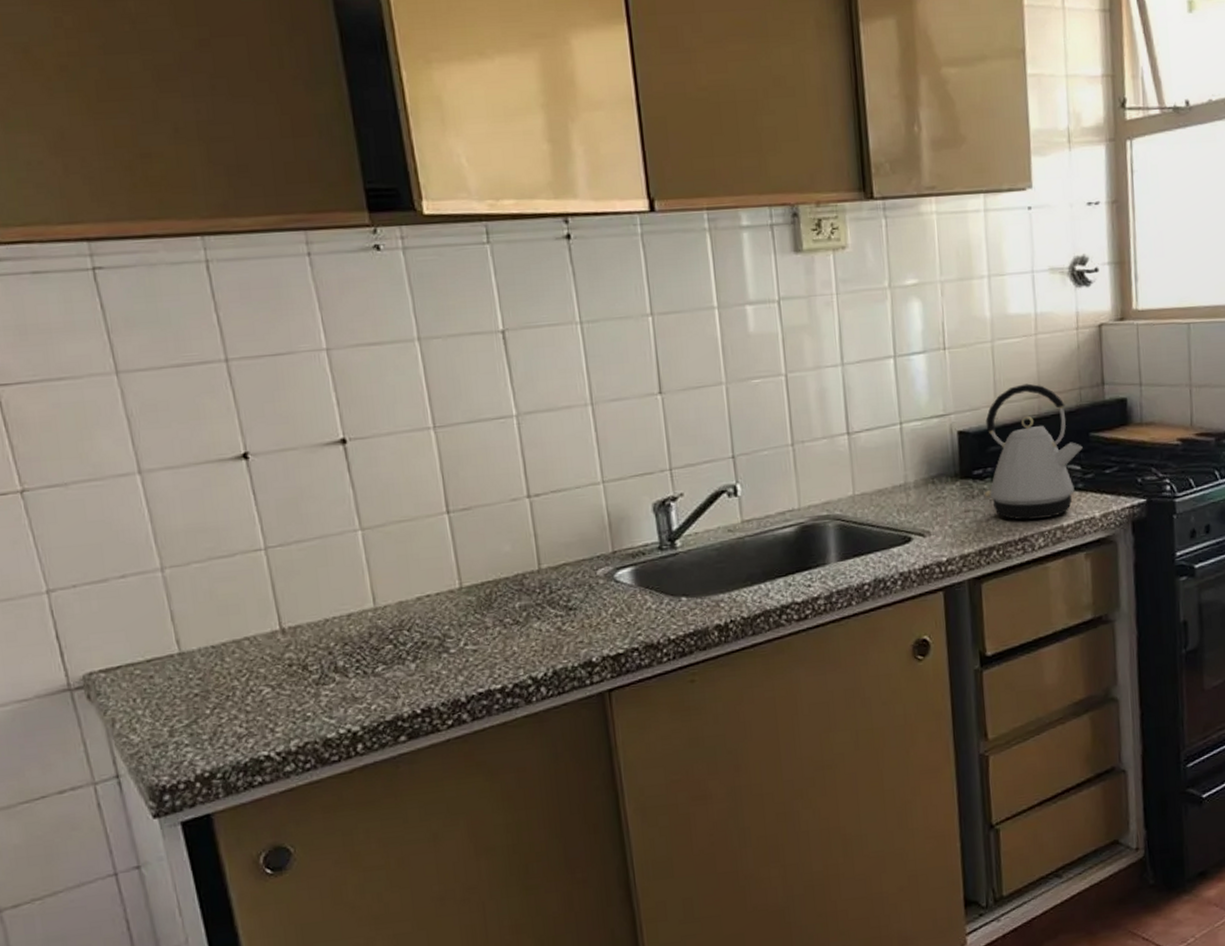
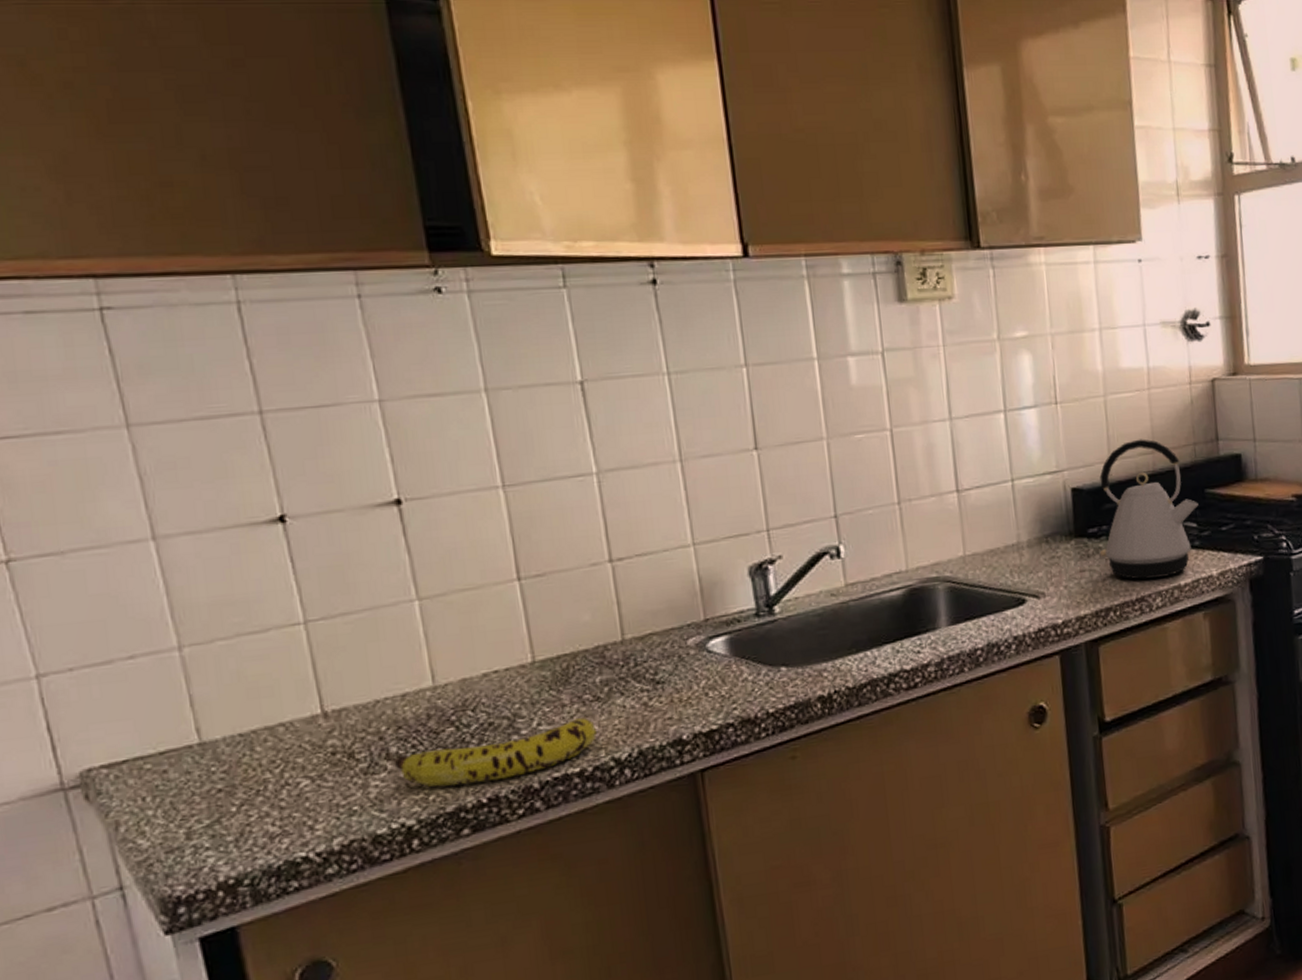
fruit: none [341,639,516,698] -> present [394,718,597,787]

